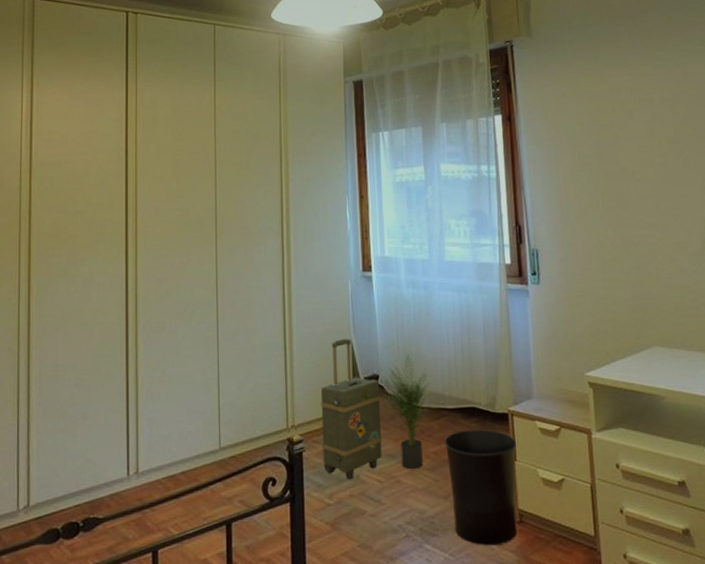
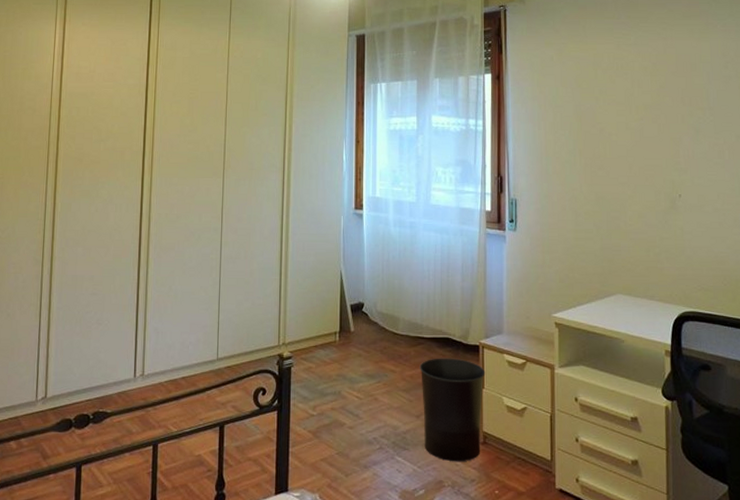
suitcase: present [320,339,383,480] -> none [309,269,364,395]
potted plant: present [382,354,434,469] -> none [365,286,414,389]

